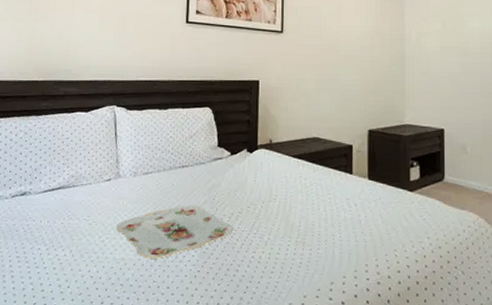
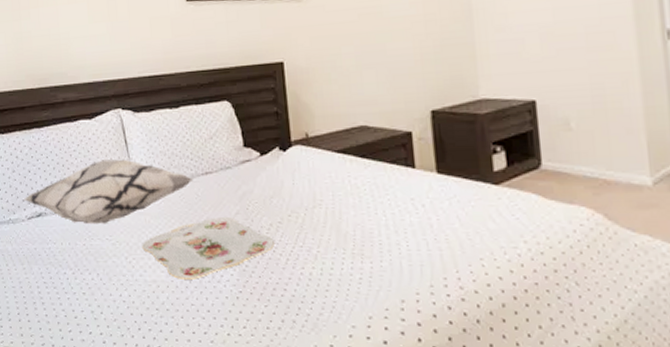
decorative pillow: none [10,148,171,206] -> present [23,159,194,224]

